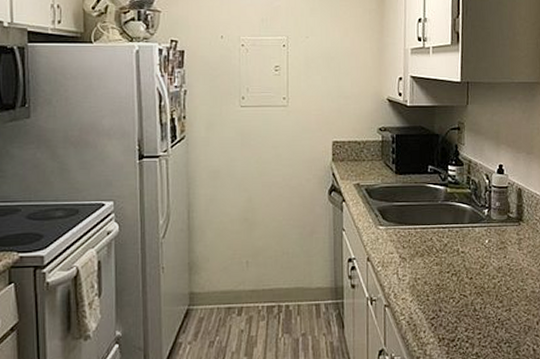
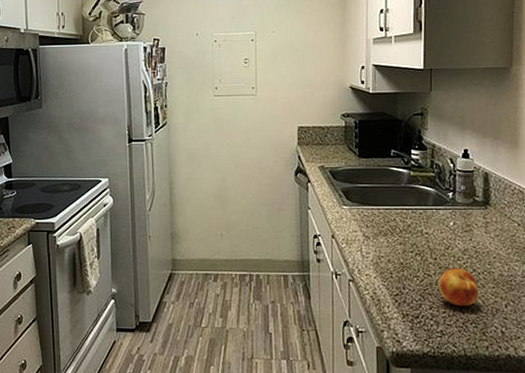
fruit: none [473,286,512,327] -> present [438,268,479,307]

